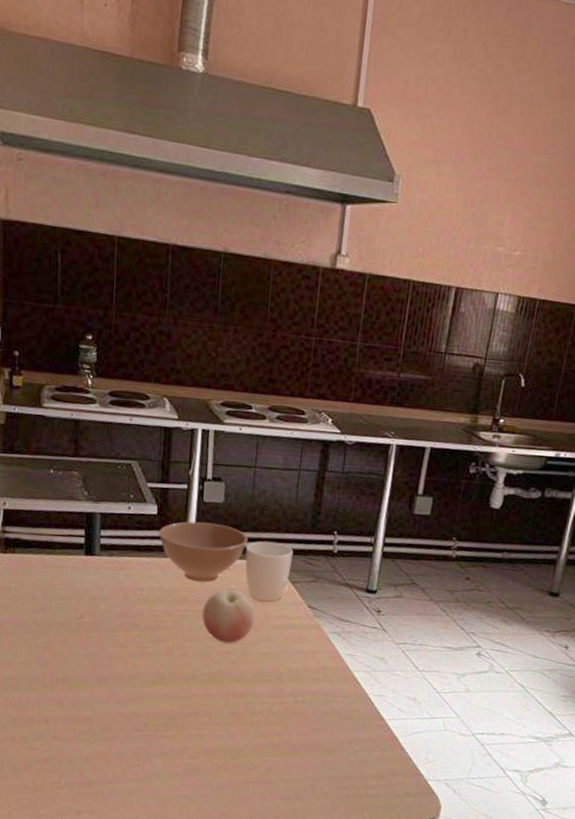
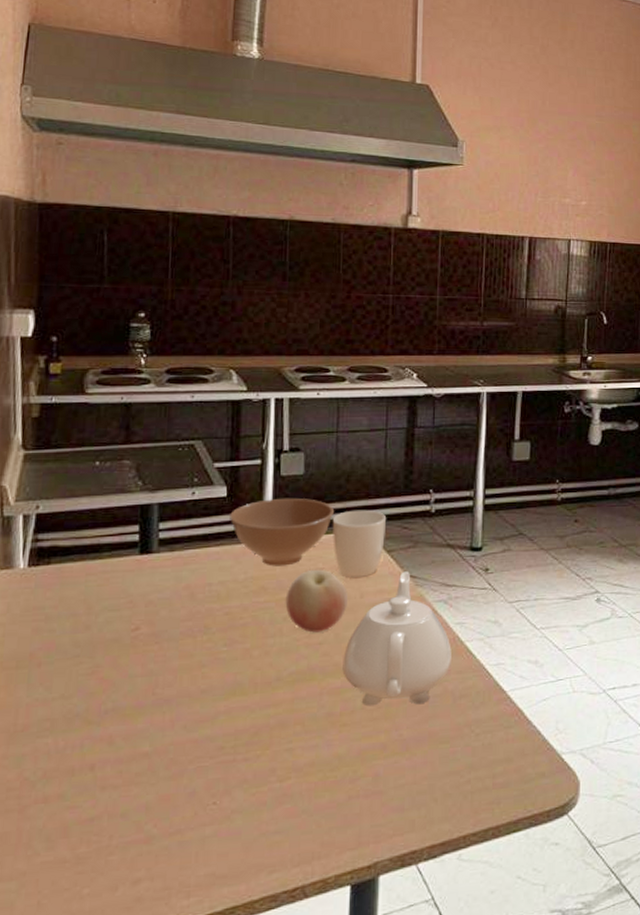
teapot: none [246,602,341,717] -> present [342,571,453,707]

